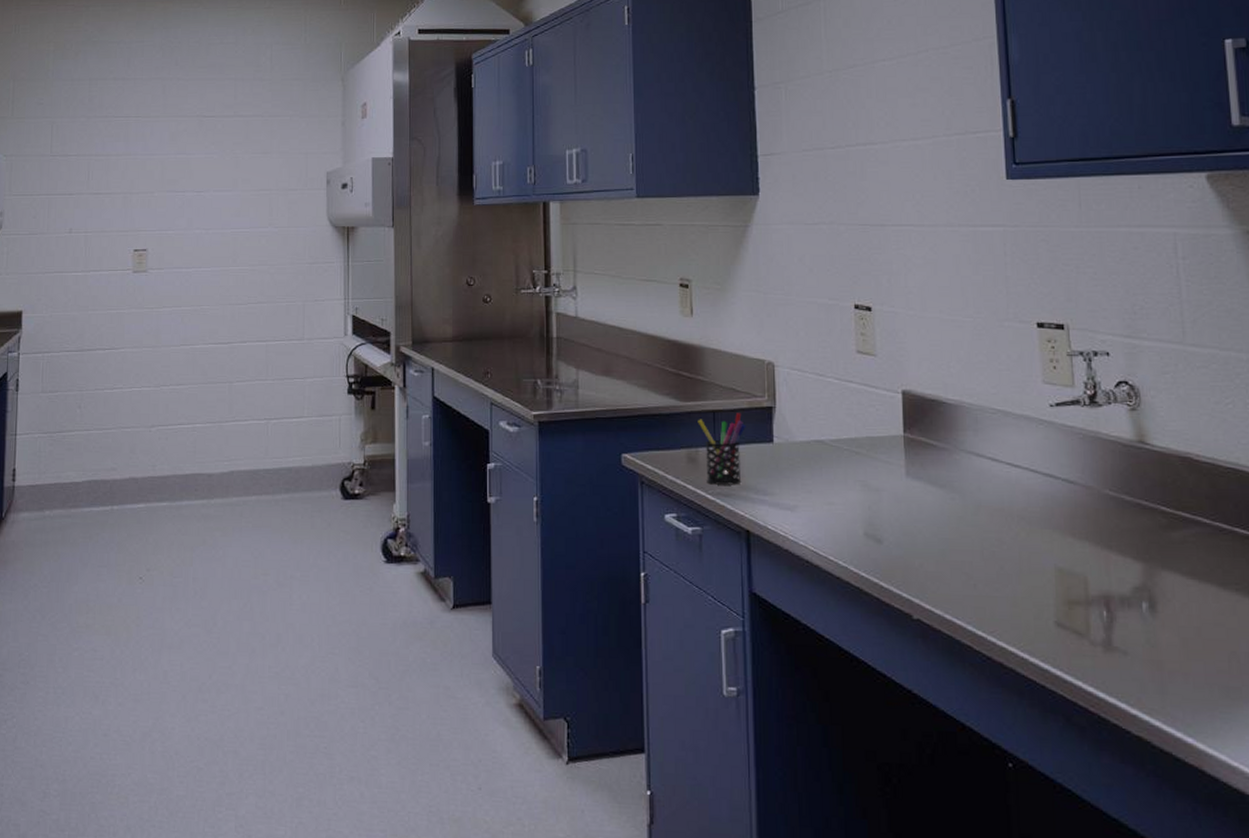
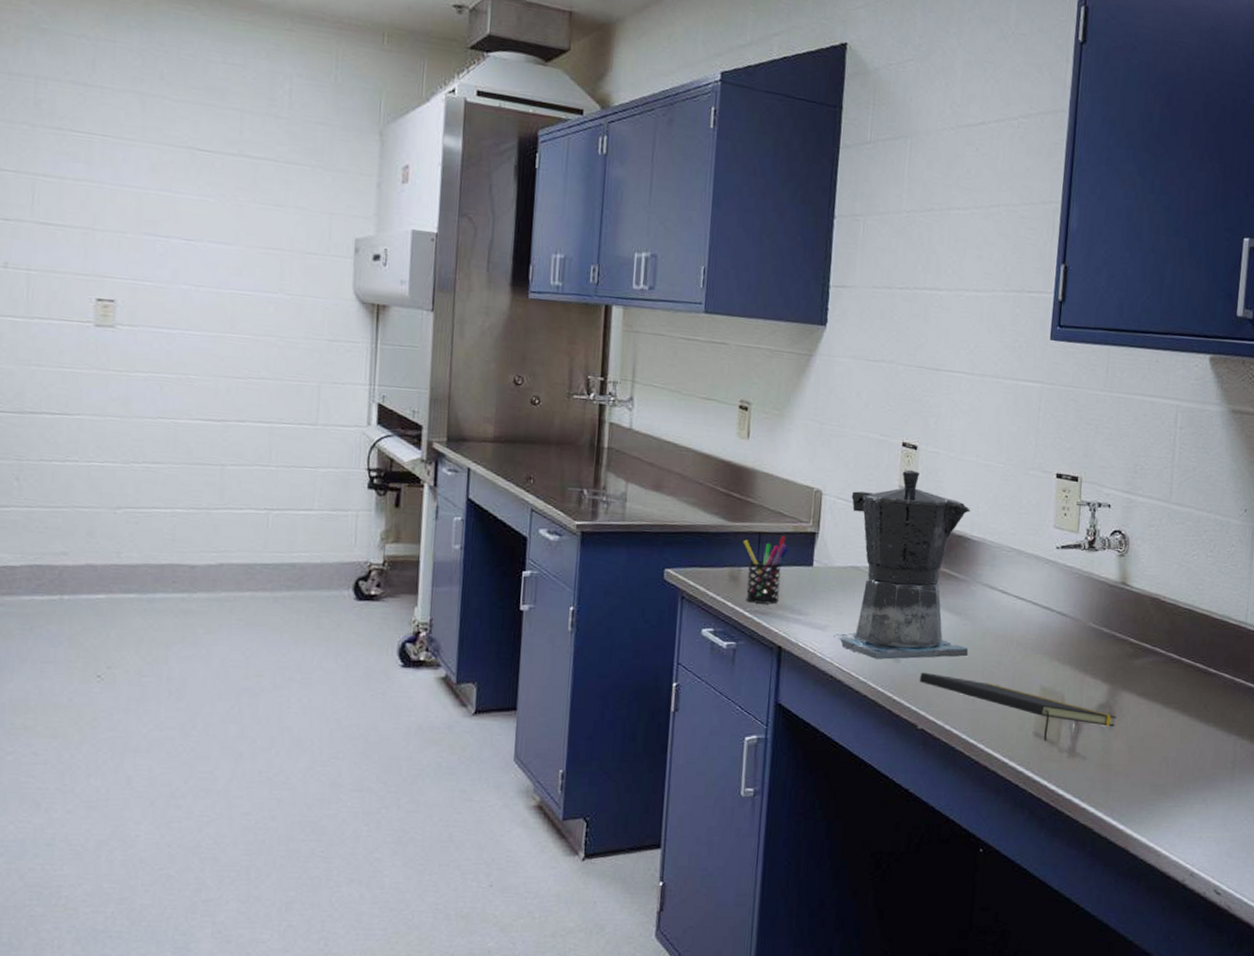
coffee maker: none [806,333,961,542] -> present [836,470,971,660]
notepad: none [907,553,1159,633] -> present [919,672,1116,741]

